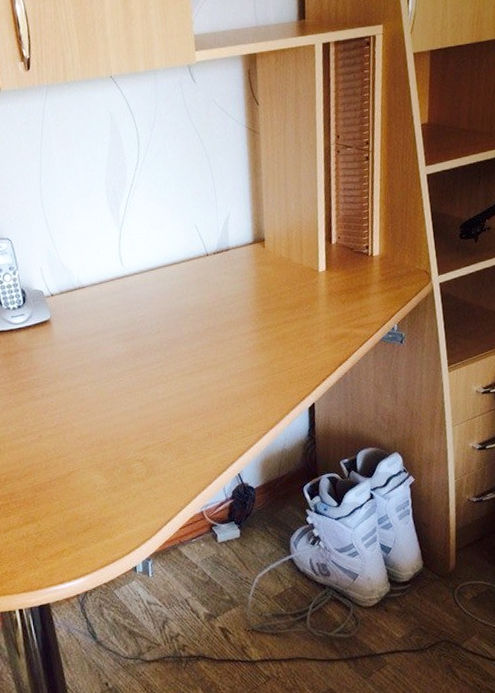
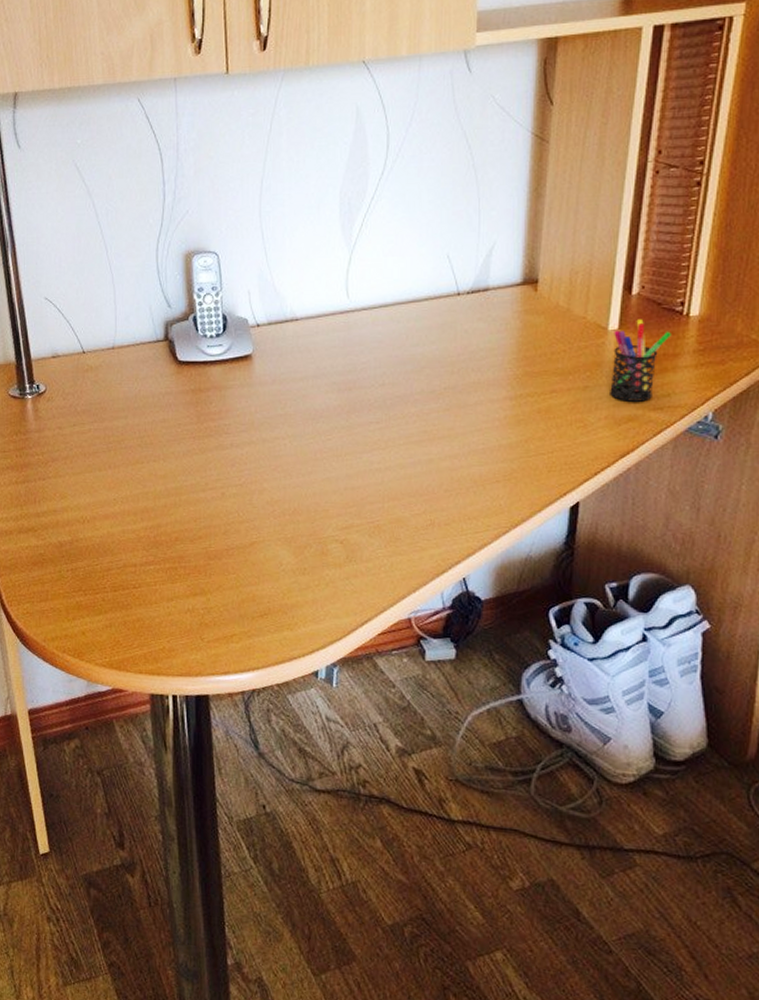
pen holder: none [323,261,363,324] -> present [610,319,672,402]

